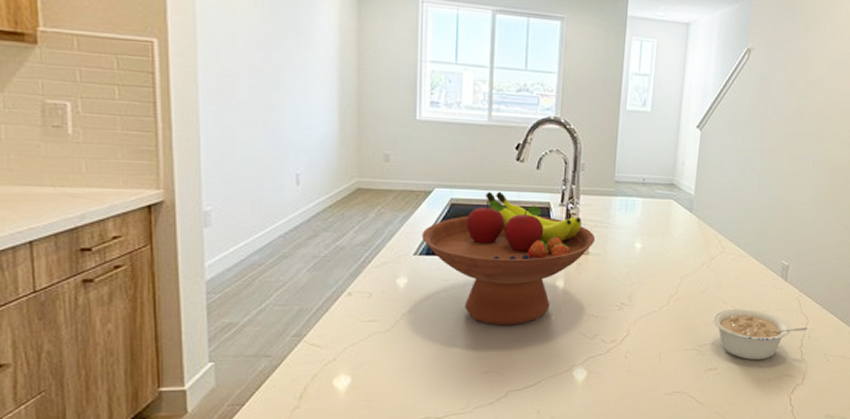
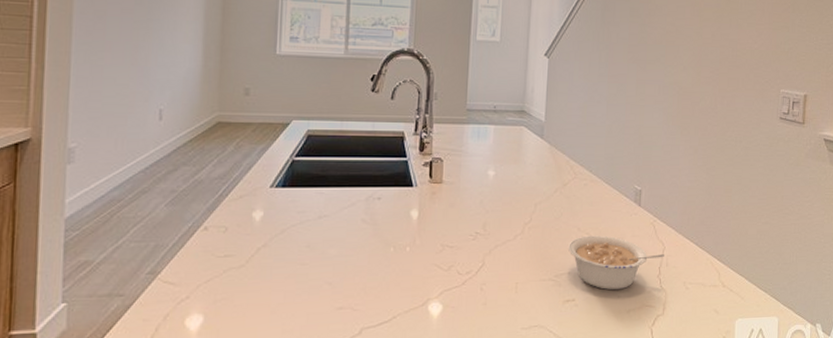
fruit bowl: present [421,191,596,326] -> none [278,122,449,259]

